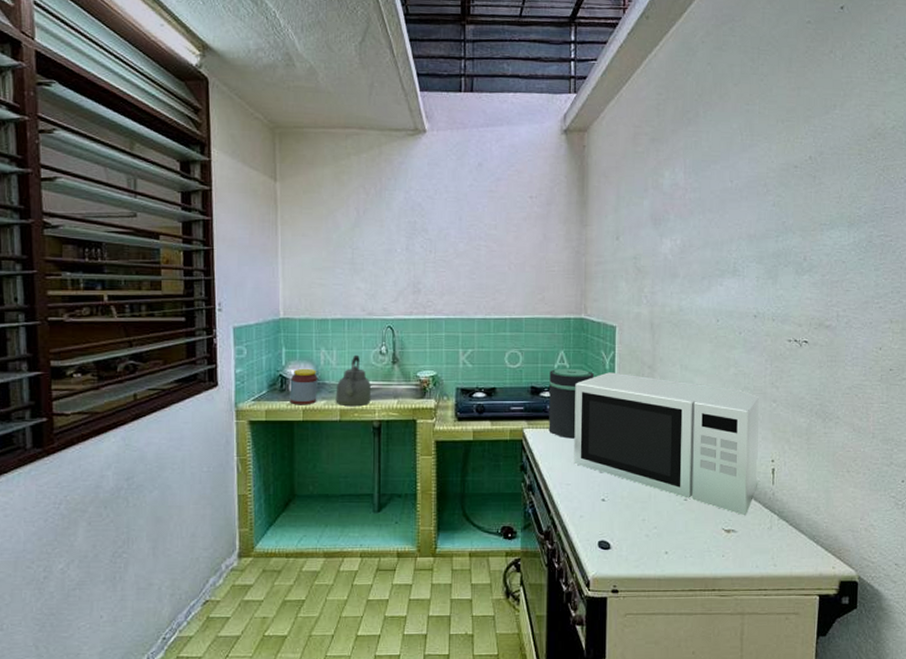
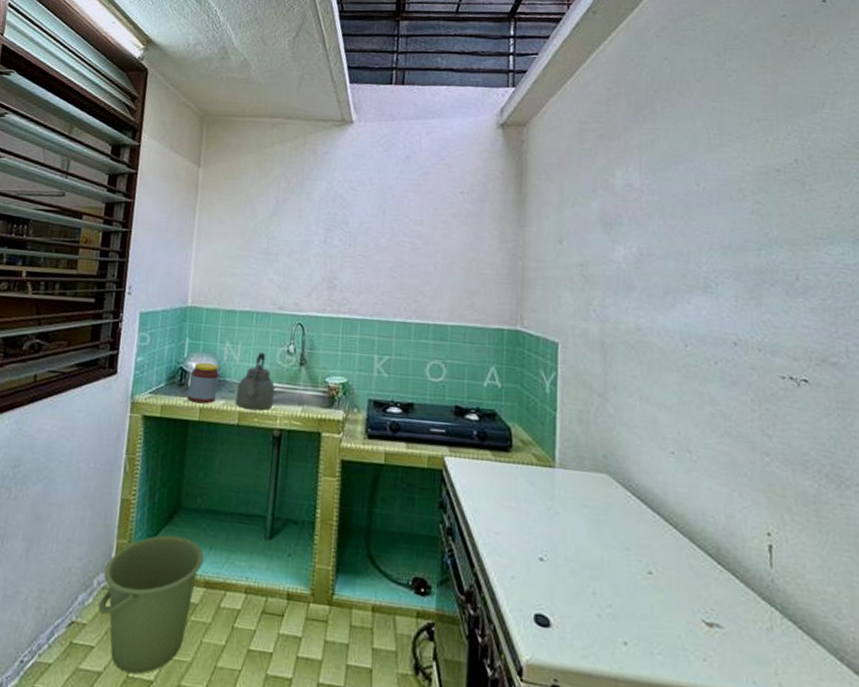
bucket: none [229,520,321,633] -> present [98,535,205,674]
cylinder: present [549,368,594,439] -> none [474,387,531,476]
microwave: present [574,372,761,516] -> none [504,397,753,607]

